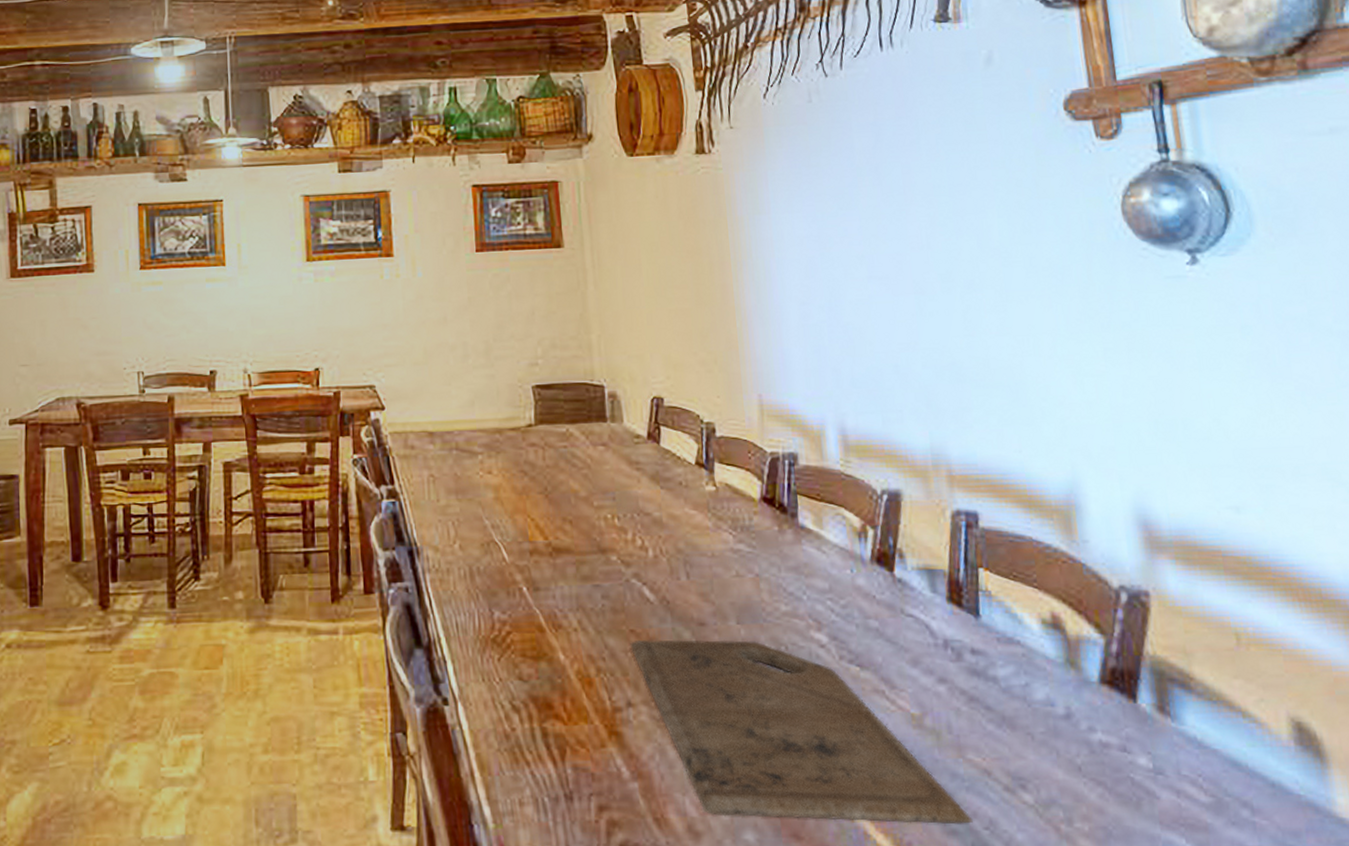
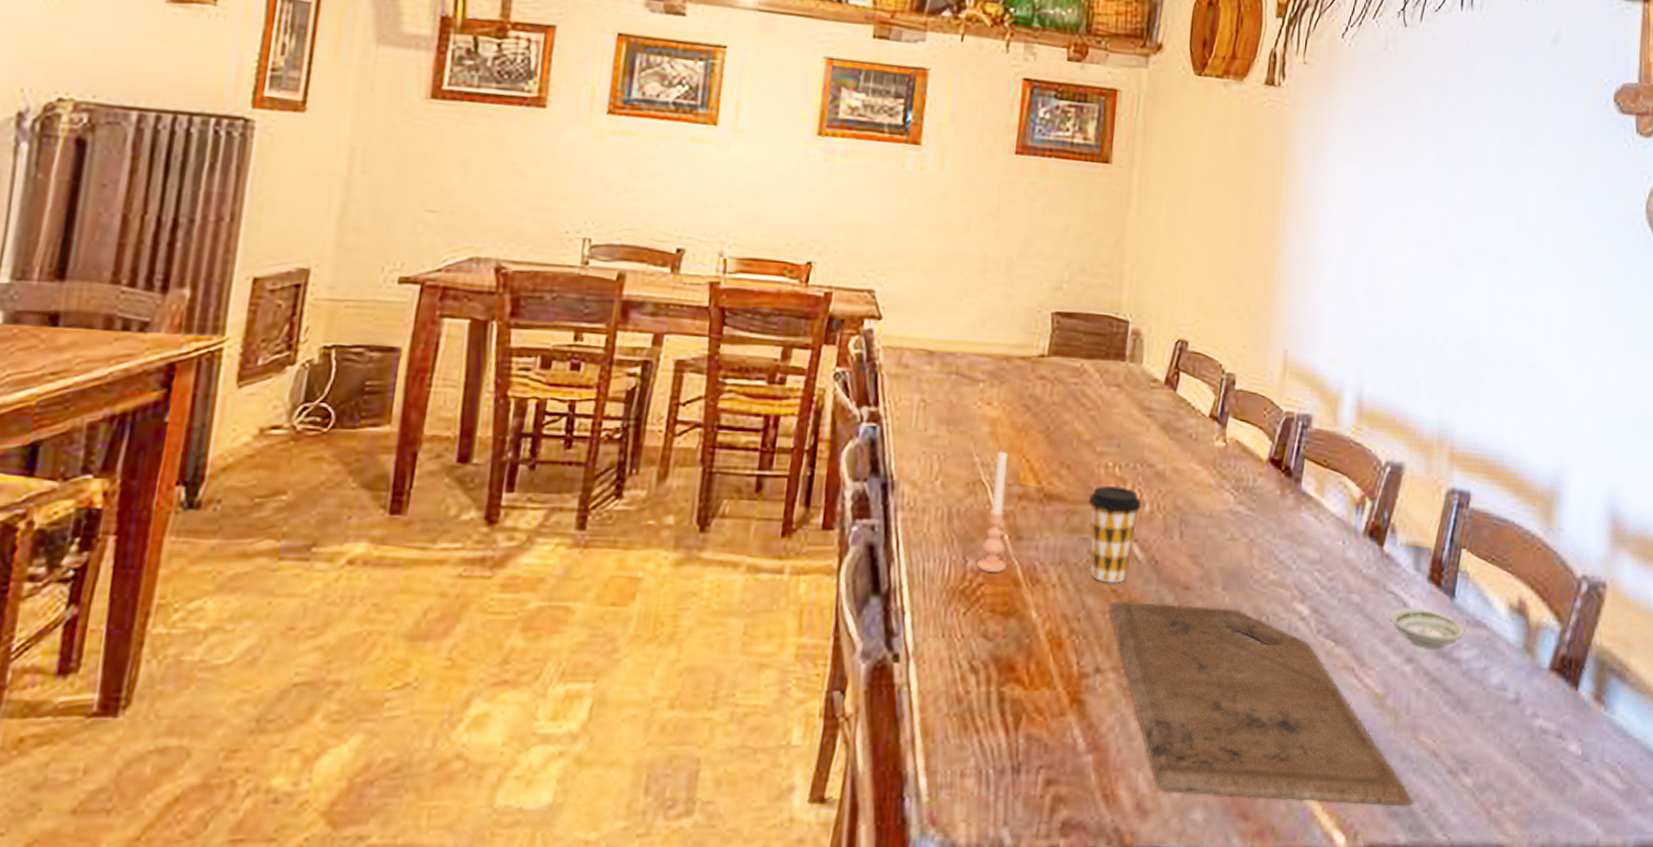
candle: none [503,513,529,621] -> present [977,450,1007,572]
coffee cup: none [594,534,645,624] -> present [1088,485,1142,583]
saucer: none [912,628,997,668] -> present [1389,607,1464,649]

